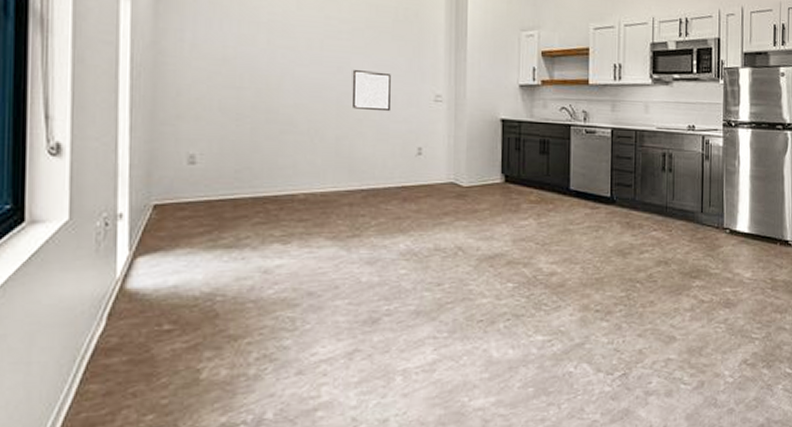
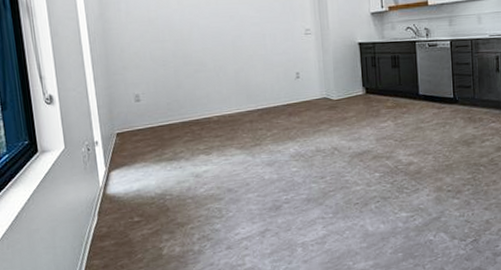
wall art: present [351,70,392,112] -> none [241,16,273,47]

